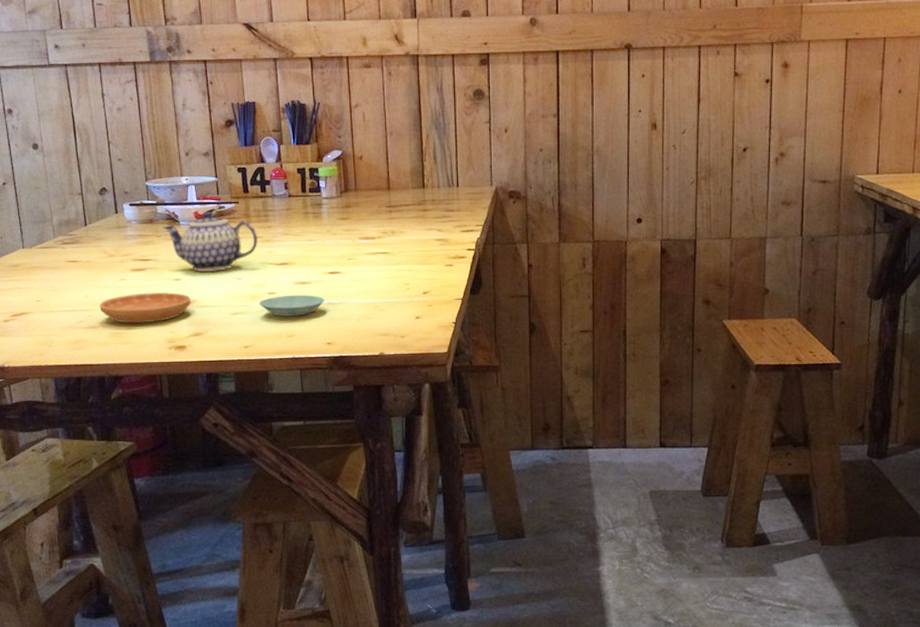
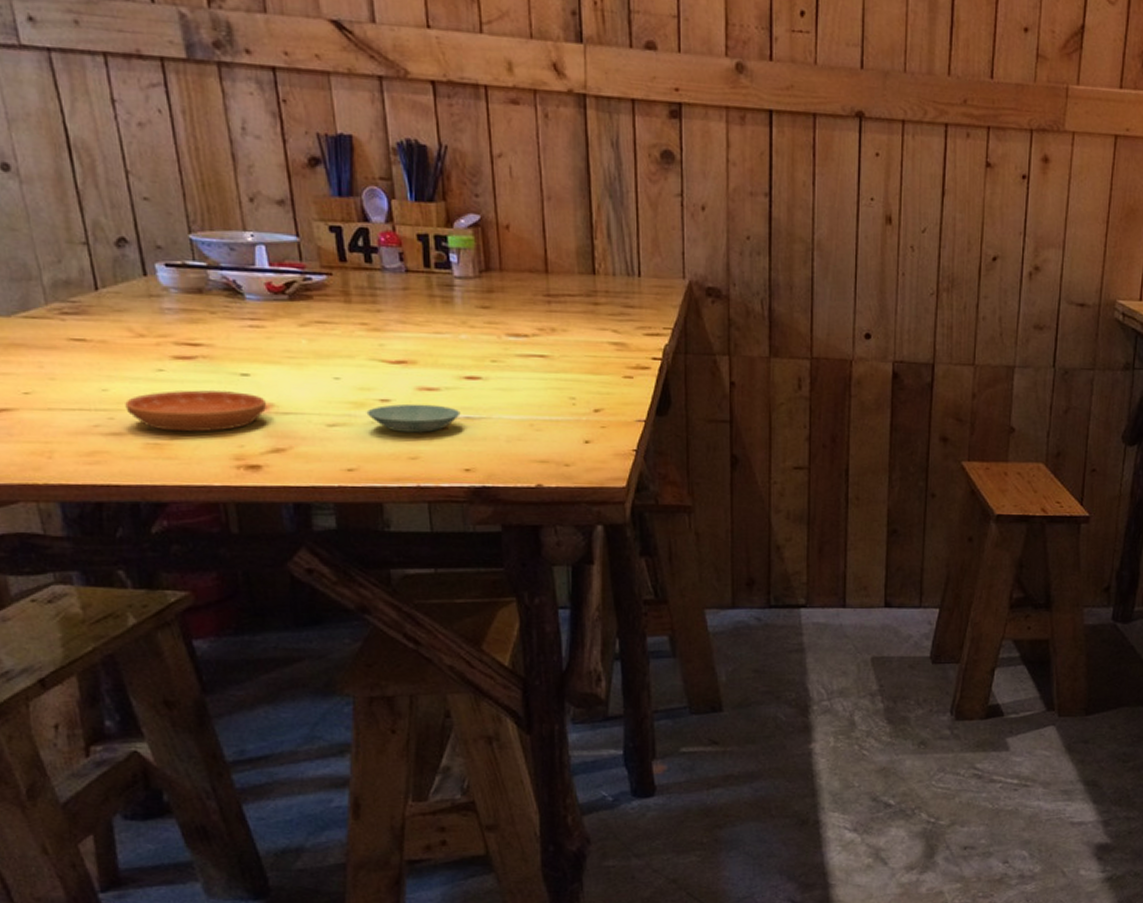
teapot: present [162,211,259,272] -> none [218,282,364,367]

